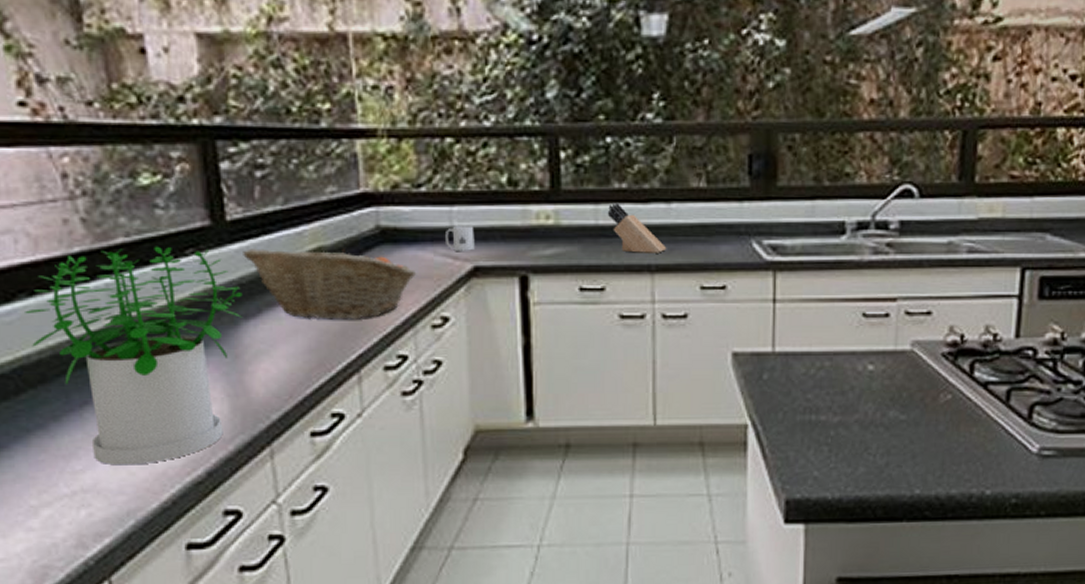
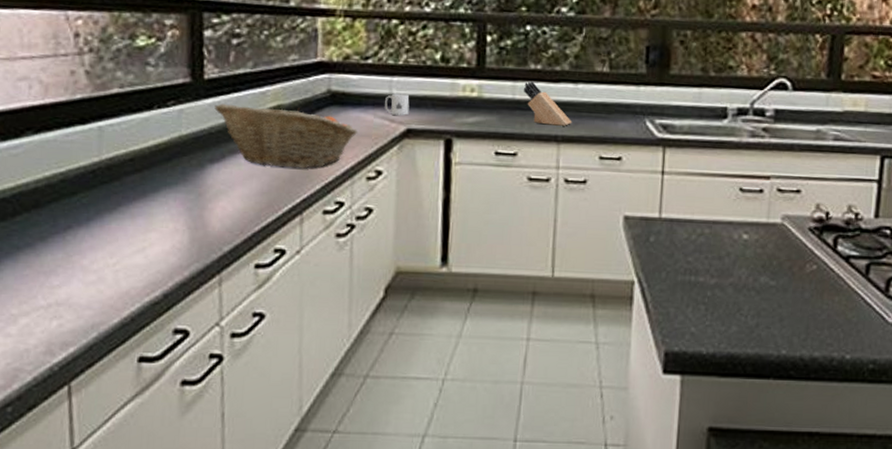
potted plant: present [25,246,243,466] -> none [29,97,211,284]

